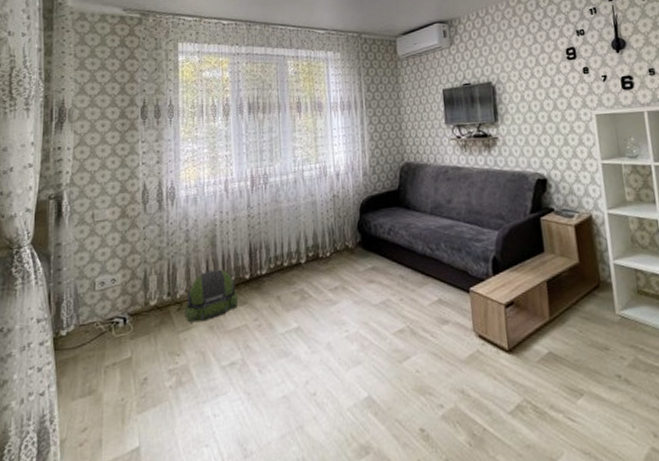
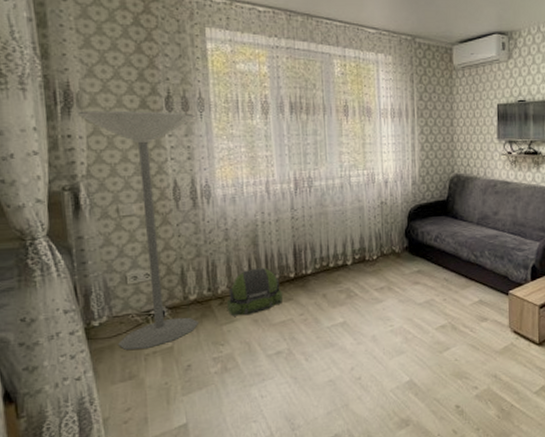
floor lamp: none [68,120,165,361] -> present [78,110,200,350]

